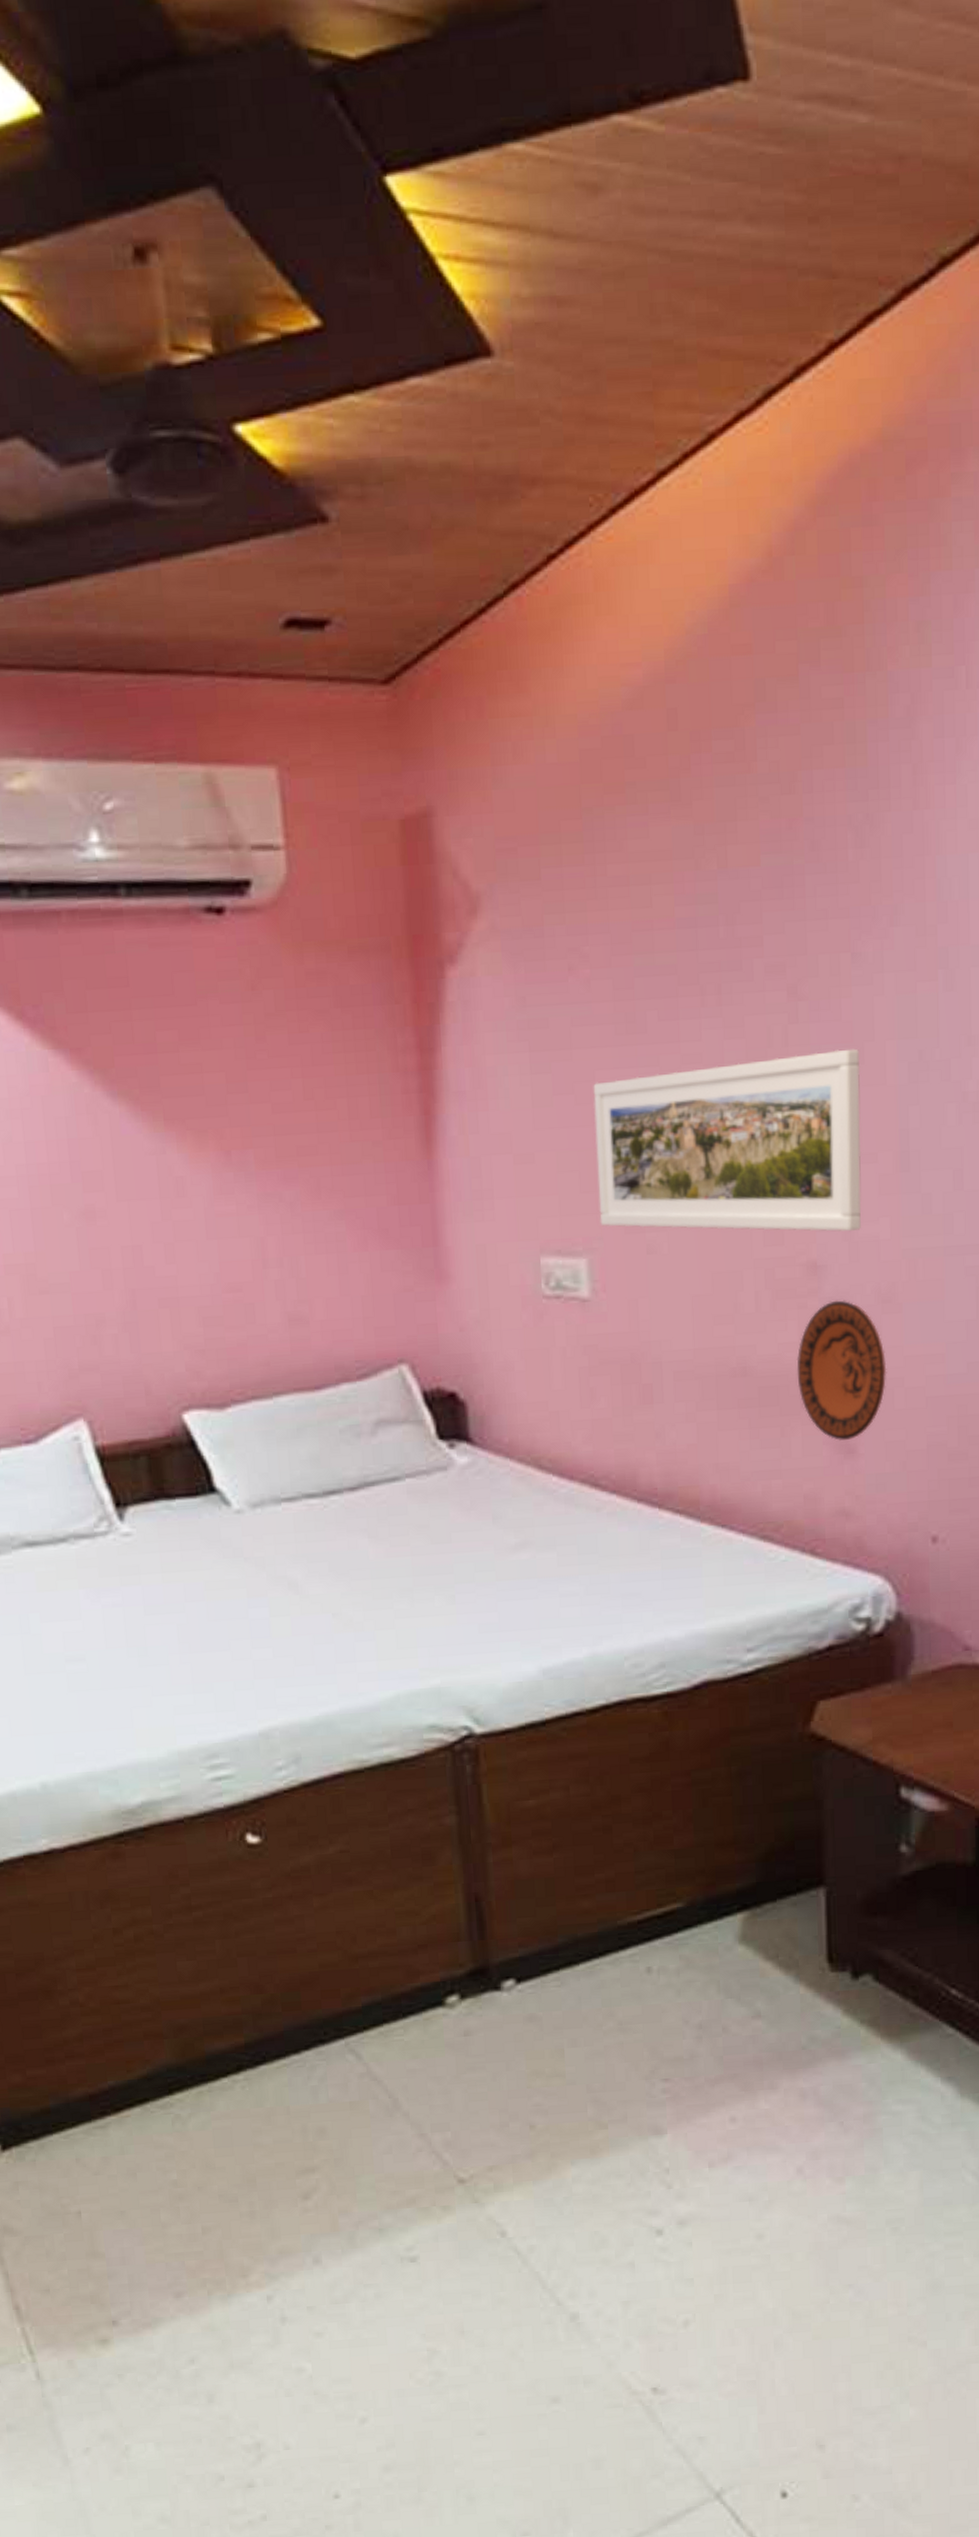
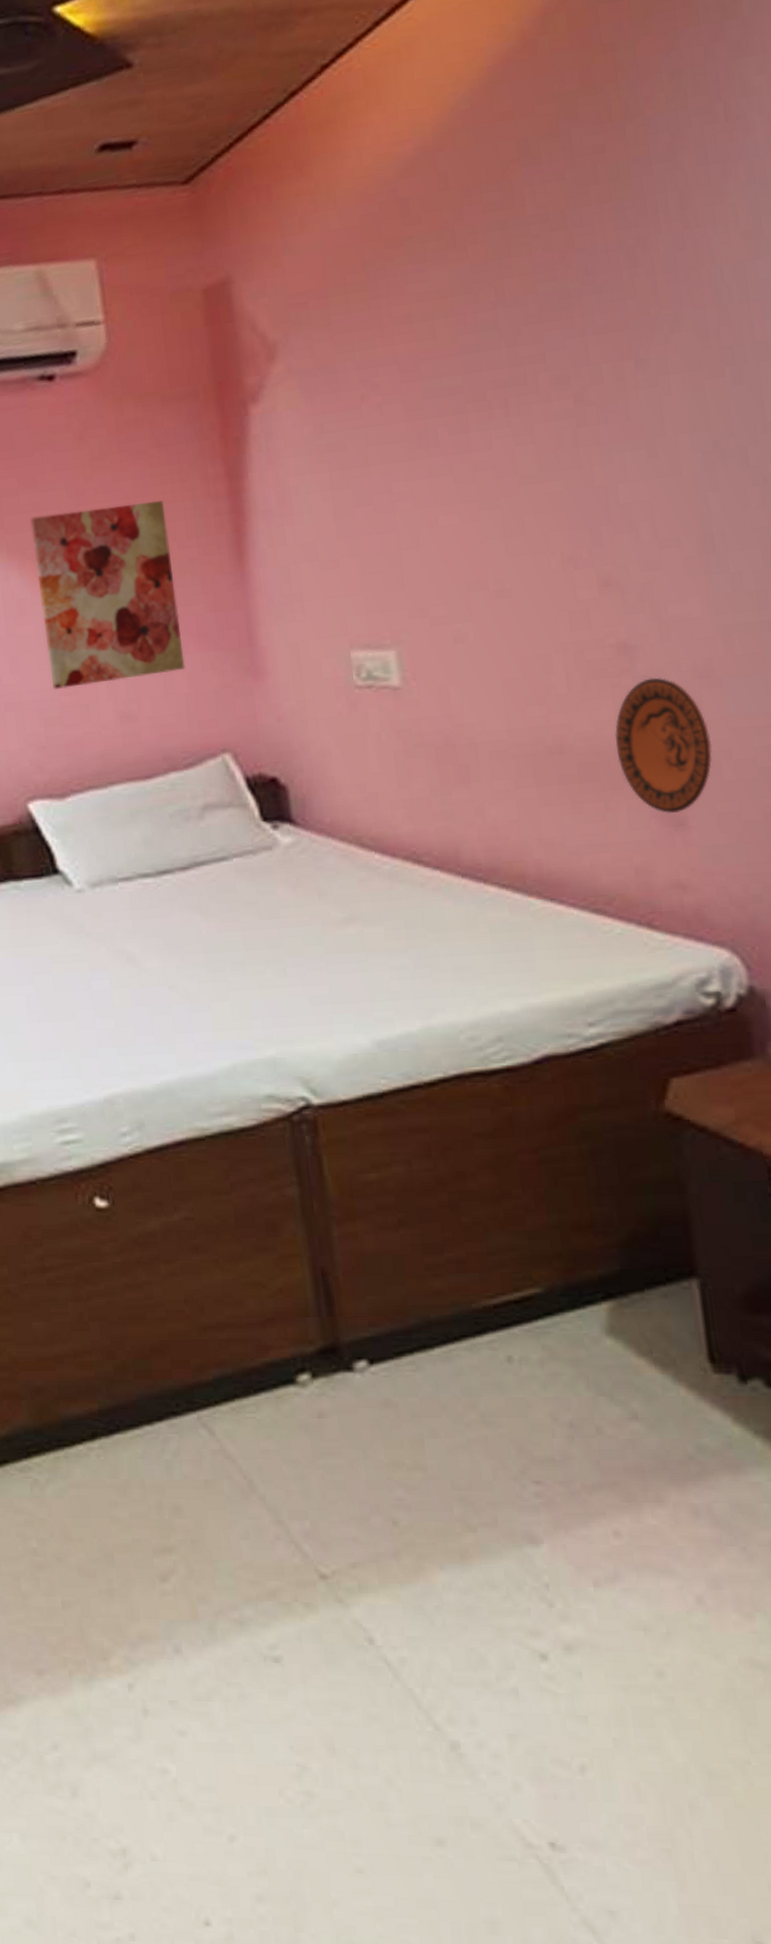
wall art: none [190,1071,363,1286] -> present [29,501,185,690]
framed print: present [593,1048,862,1232] -> none [391,444,670,621]

